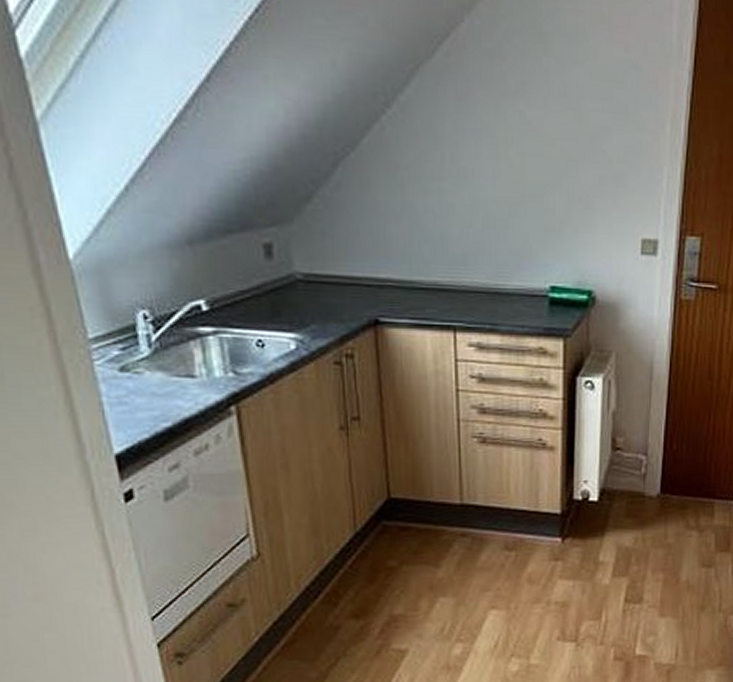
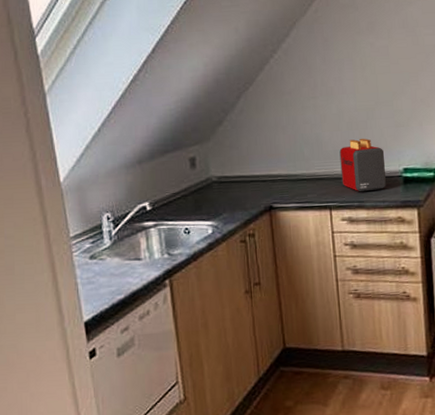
toaster: none [470,241,527,312] -> present [339,138,386,192]

